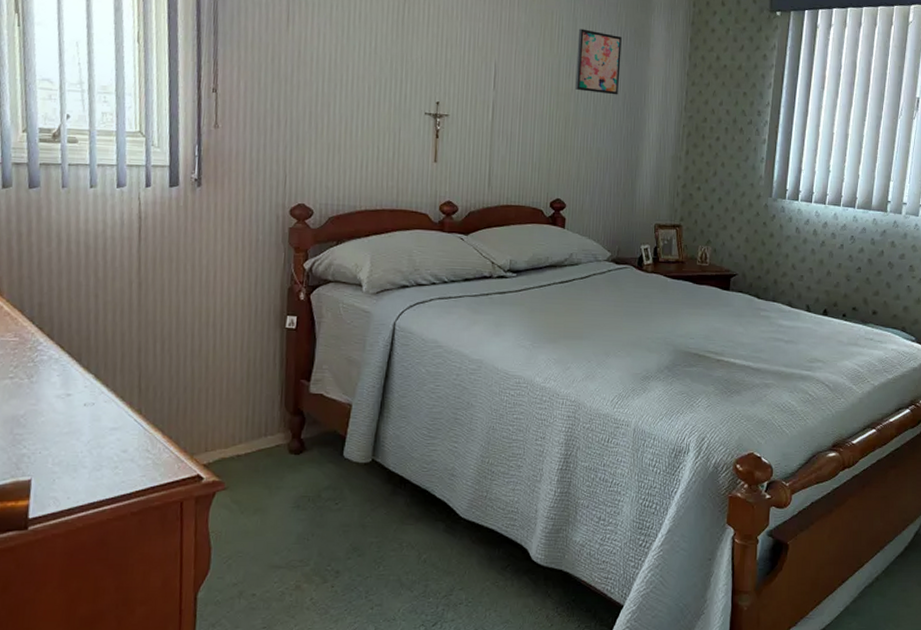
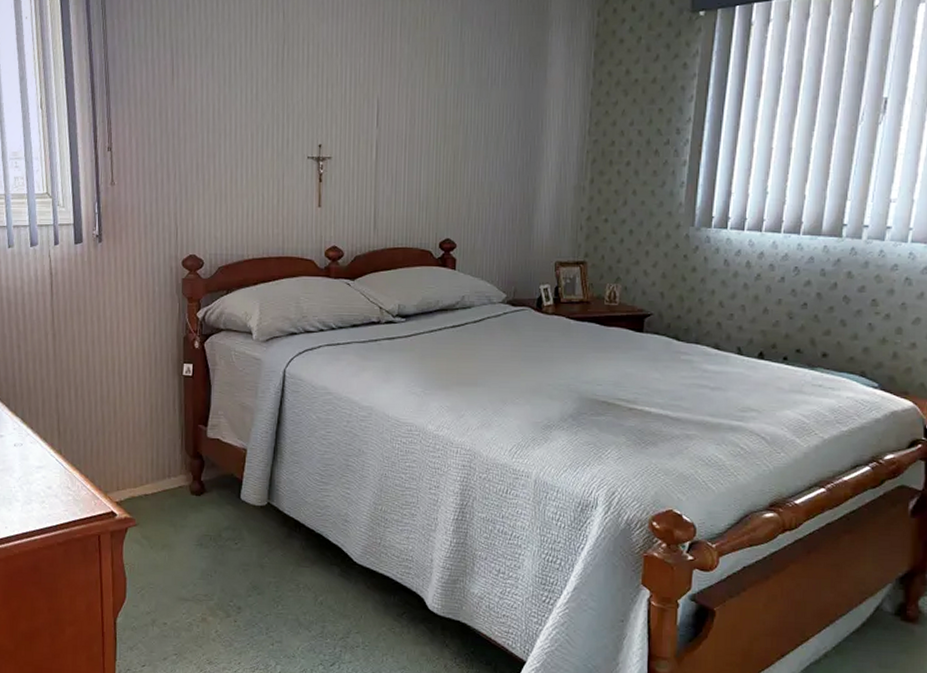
wall art: present [575,28,622,95] -> none [464,53,515,123]

